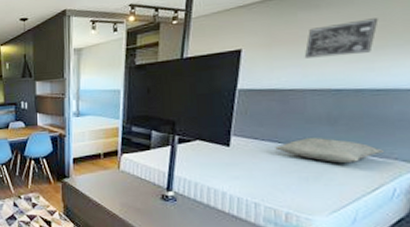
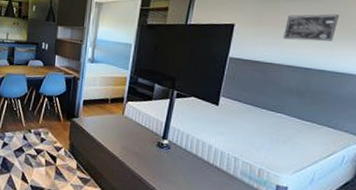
pillow: present [275,138,385,164] -> none [255,106,339,131]

